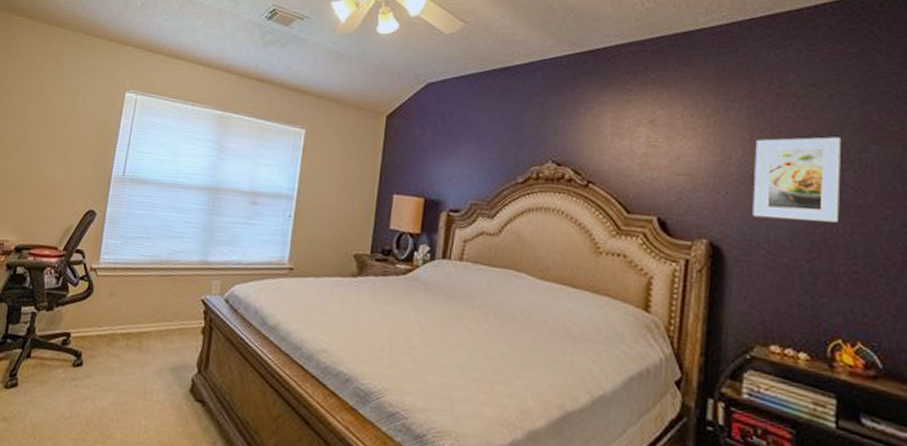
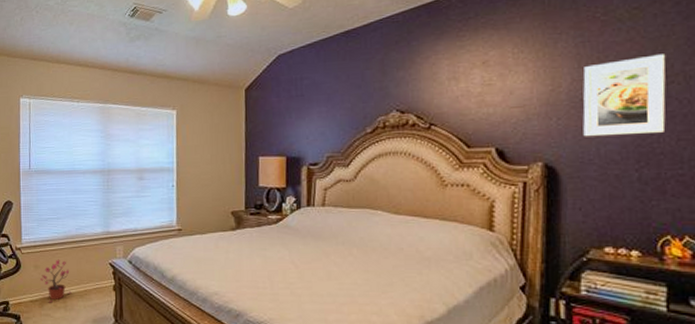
potted plant: none [114,287,152,341] -> present [40,259,72,303]

